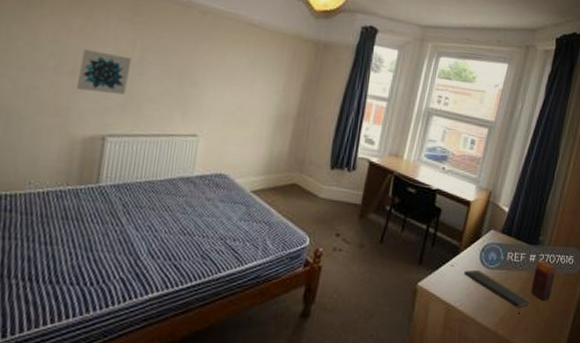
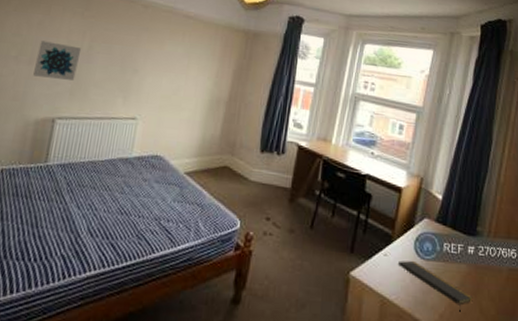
candle: present [531,260,556,301] -> none [471,252,498,299]

